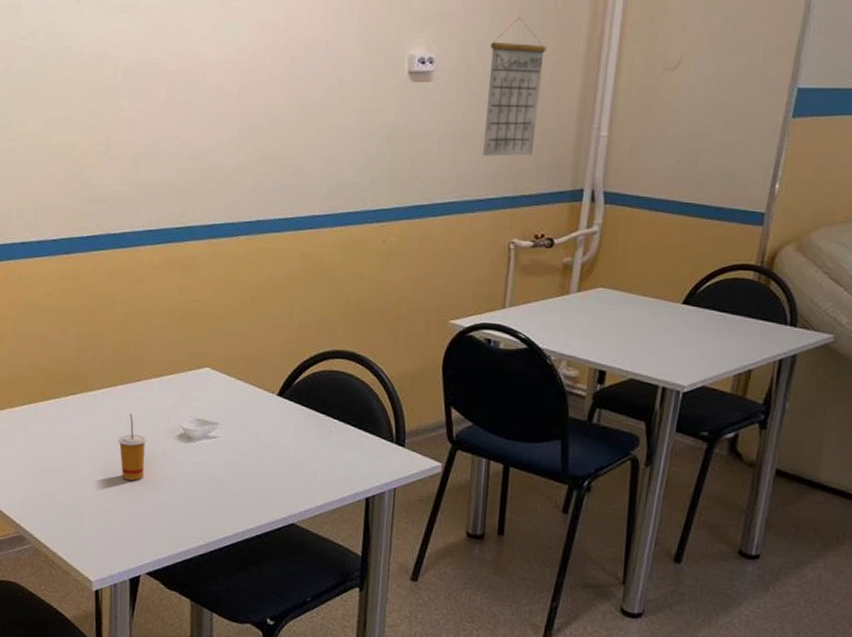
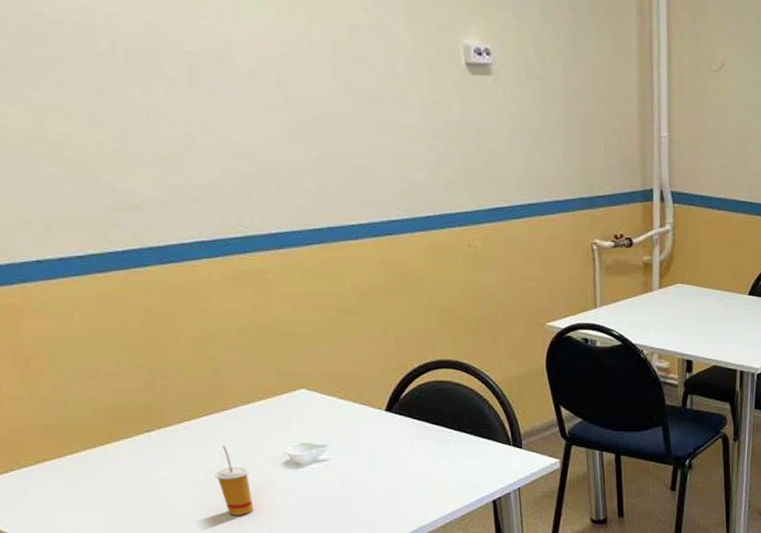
calendar: present [483,16,546,156] -> none [546,8,602,156]

